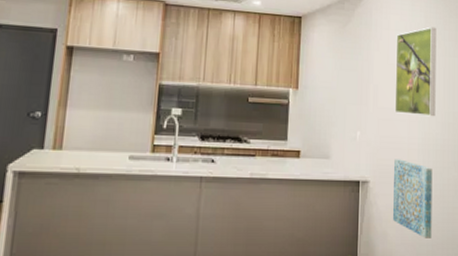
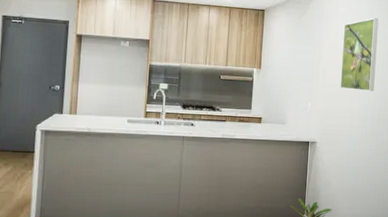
wall art: present [393,159,432,238] -> none [335,125,369,187]

